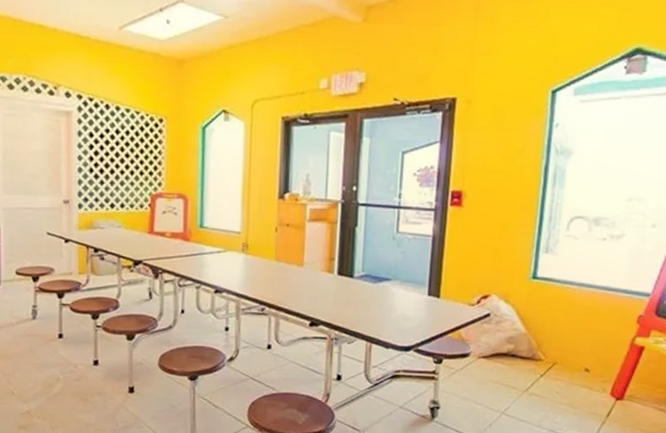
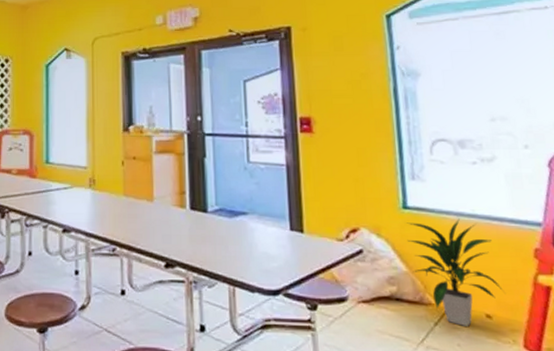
indoor plant: none [530,288,604,378] -> present [407,218,503,326]

